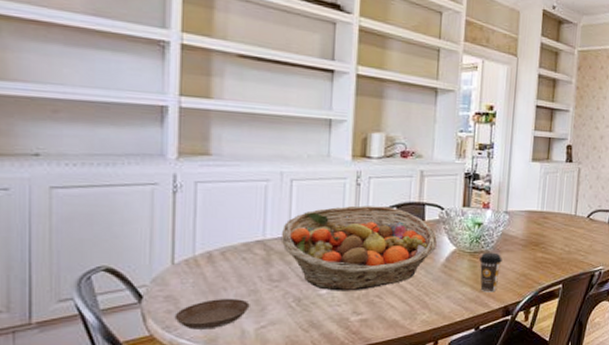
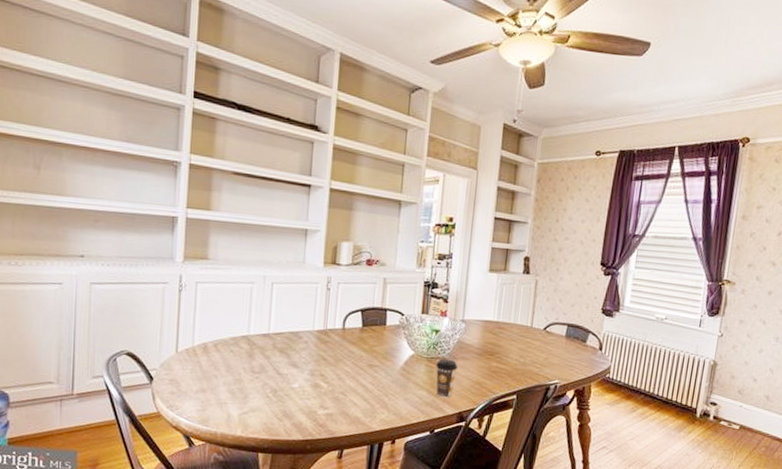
saucer: present [174,299,250,330] -> none [176,385,235,411]
fruit basket: present [280,205,437,291] -> none [262,308,397,387]

